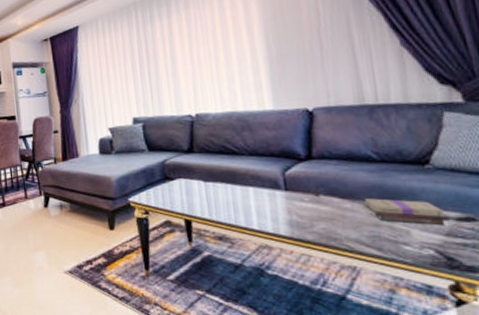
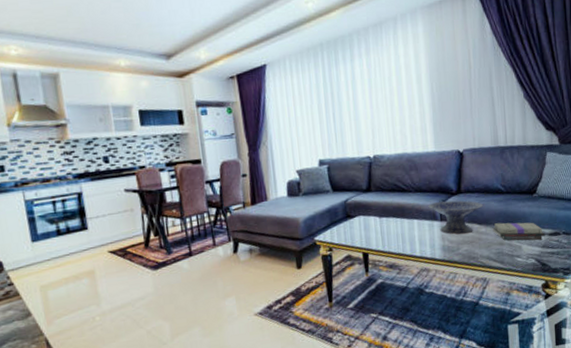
decorative bowl: none [267,167,346,209] -> present [428,200,483,235]

